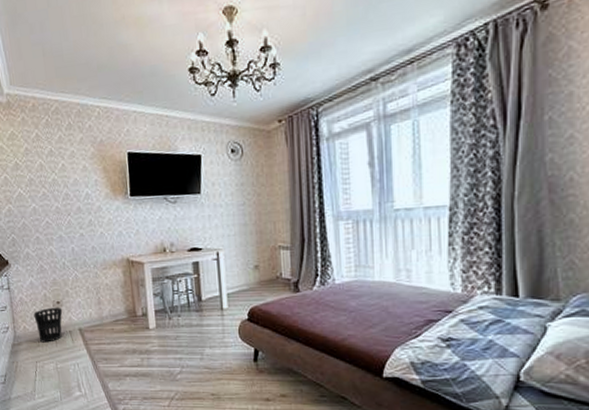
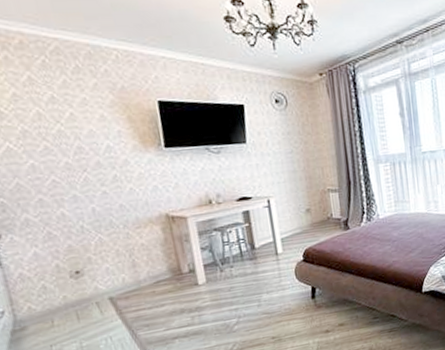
wastebasket: present [33,307,63,343] -> none [41,277,86,322]

